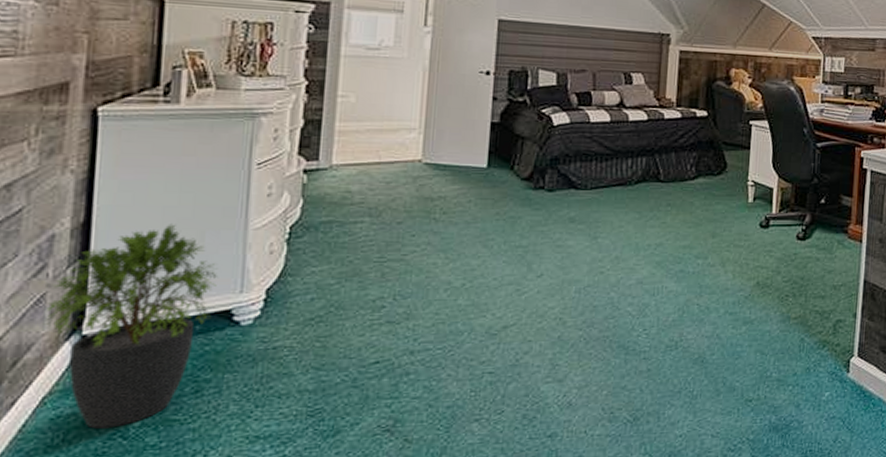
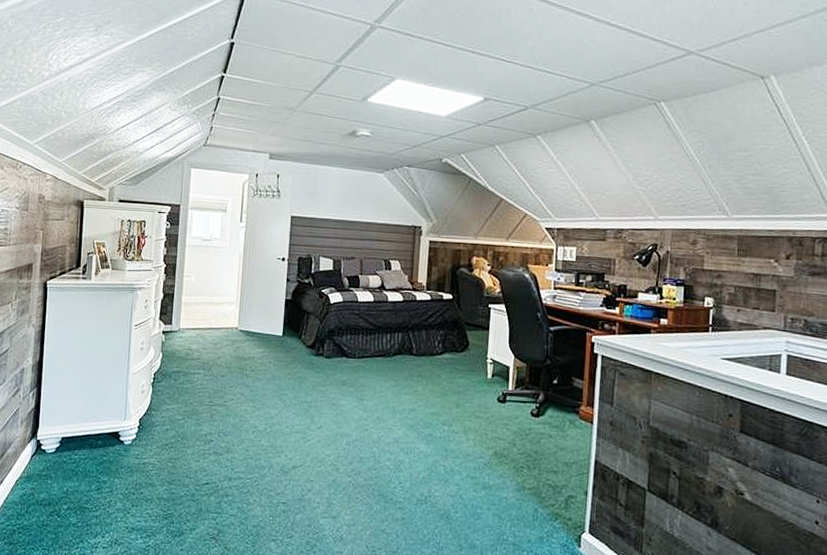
potted plant: present [45,224,218,429] -> none [18,366,111,508]

